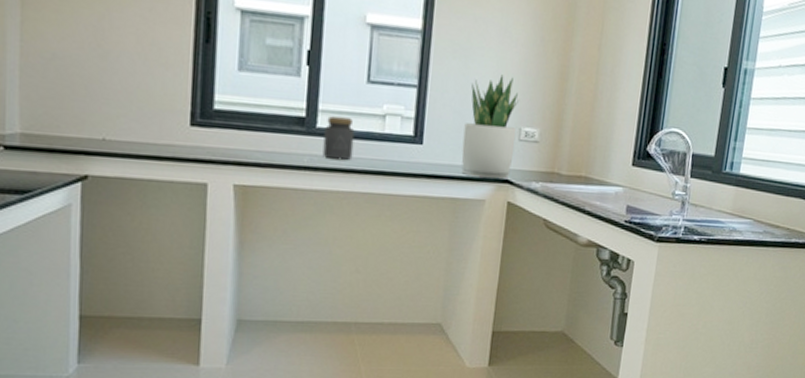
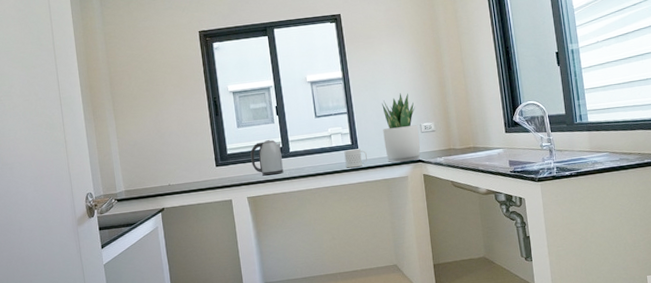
kettle: none [251,101,305,159] -> present [250,140,284,176]
jar: present [322,116,355,161] -> none [295,142,316,170]
mug: none [398,143,433,172] -> present [344,149,367,168]

